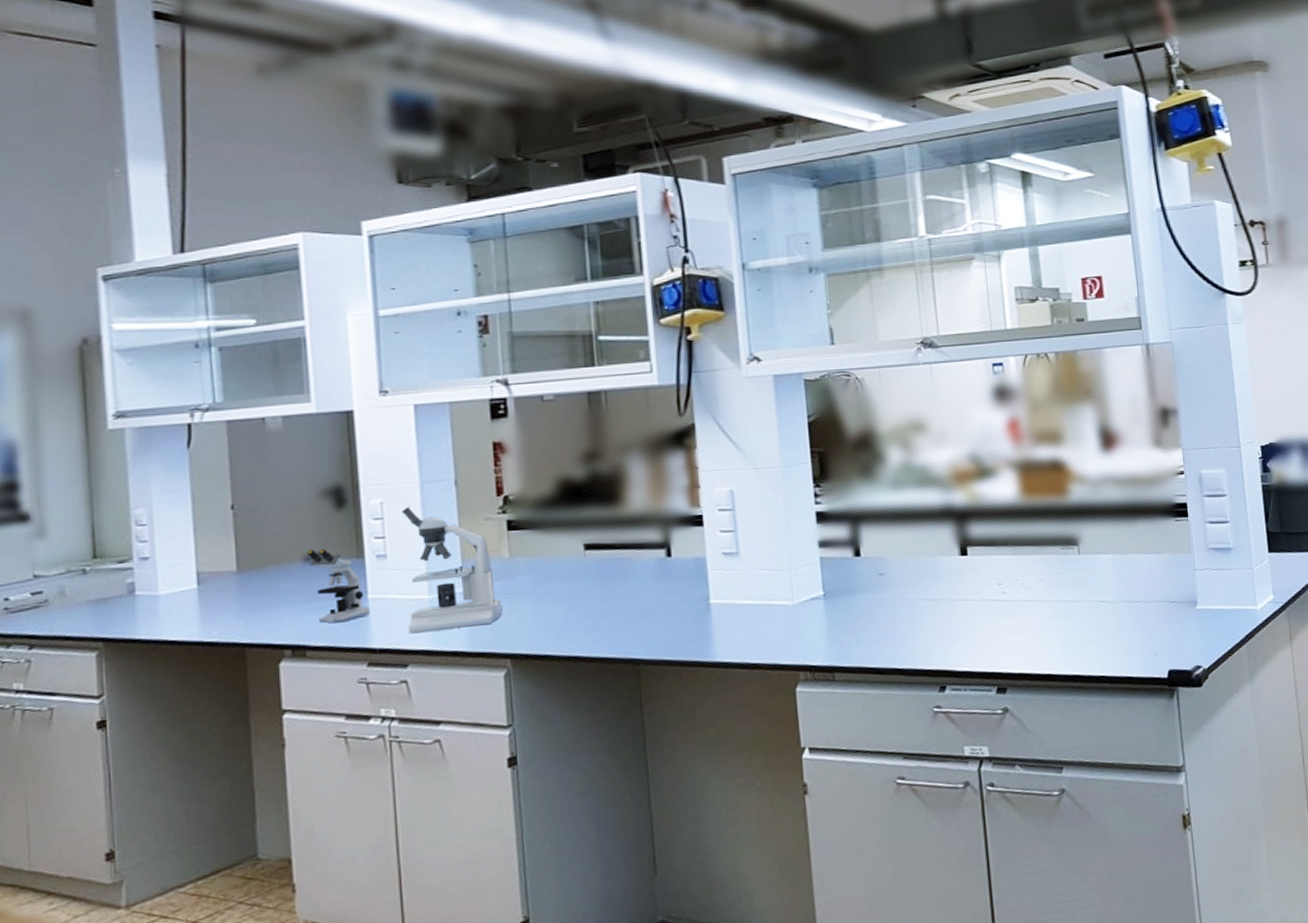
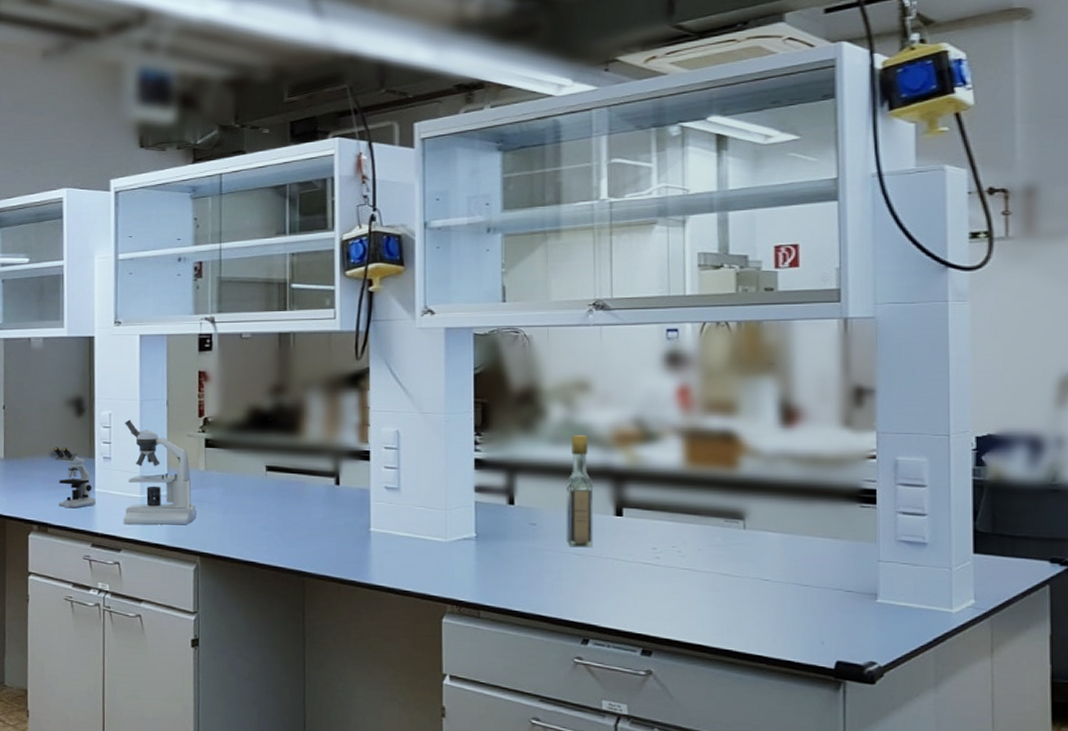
bottle: none [910,476,942,593] -> present [566,434,594,548]

